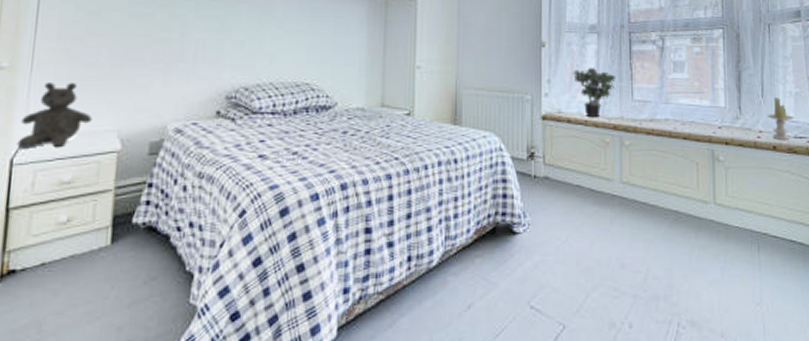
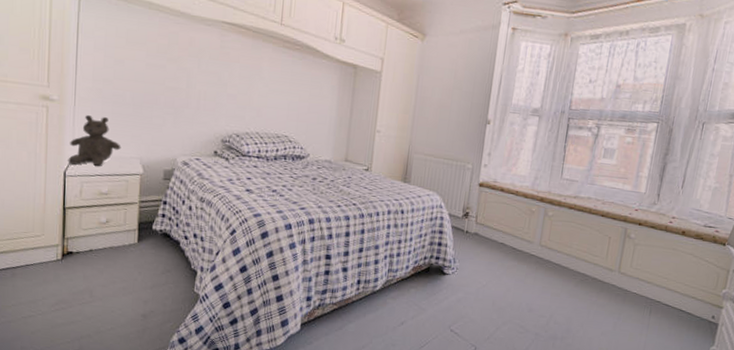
potted plant: present [573,67,615,118] -> none [511,145,549,190]
candle: present [766,97,794,140] -> none [682,189,708,228]

